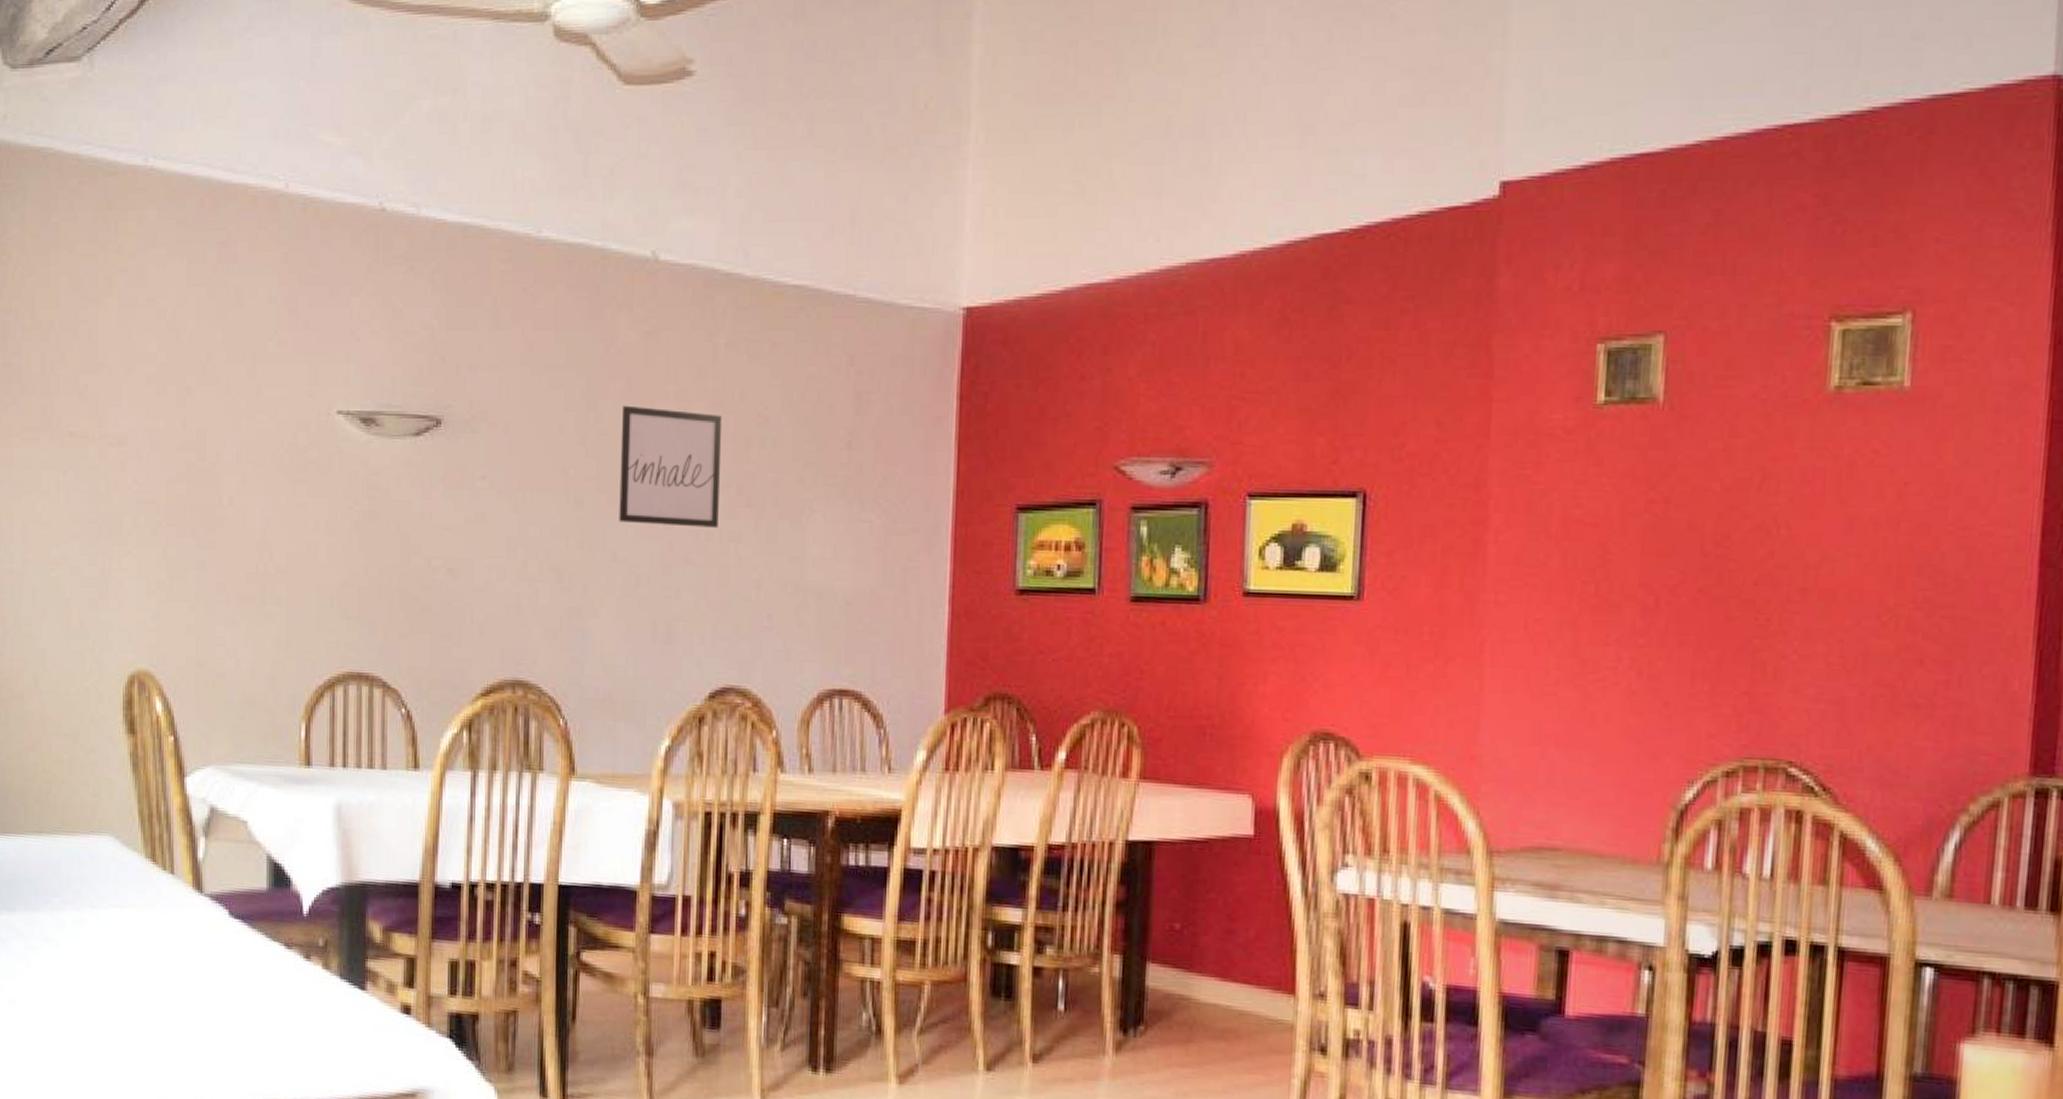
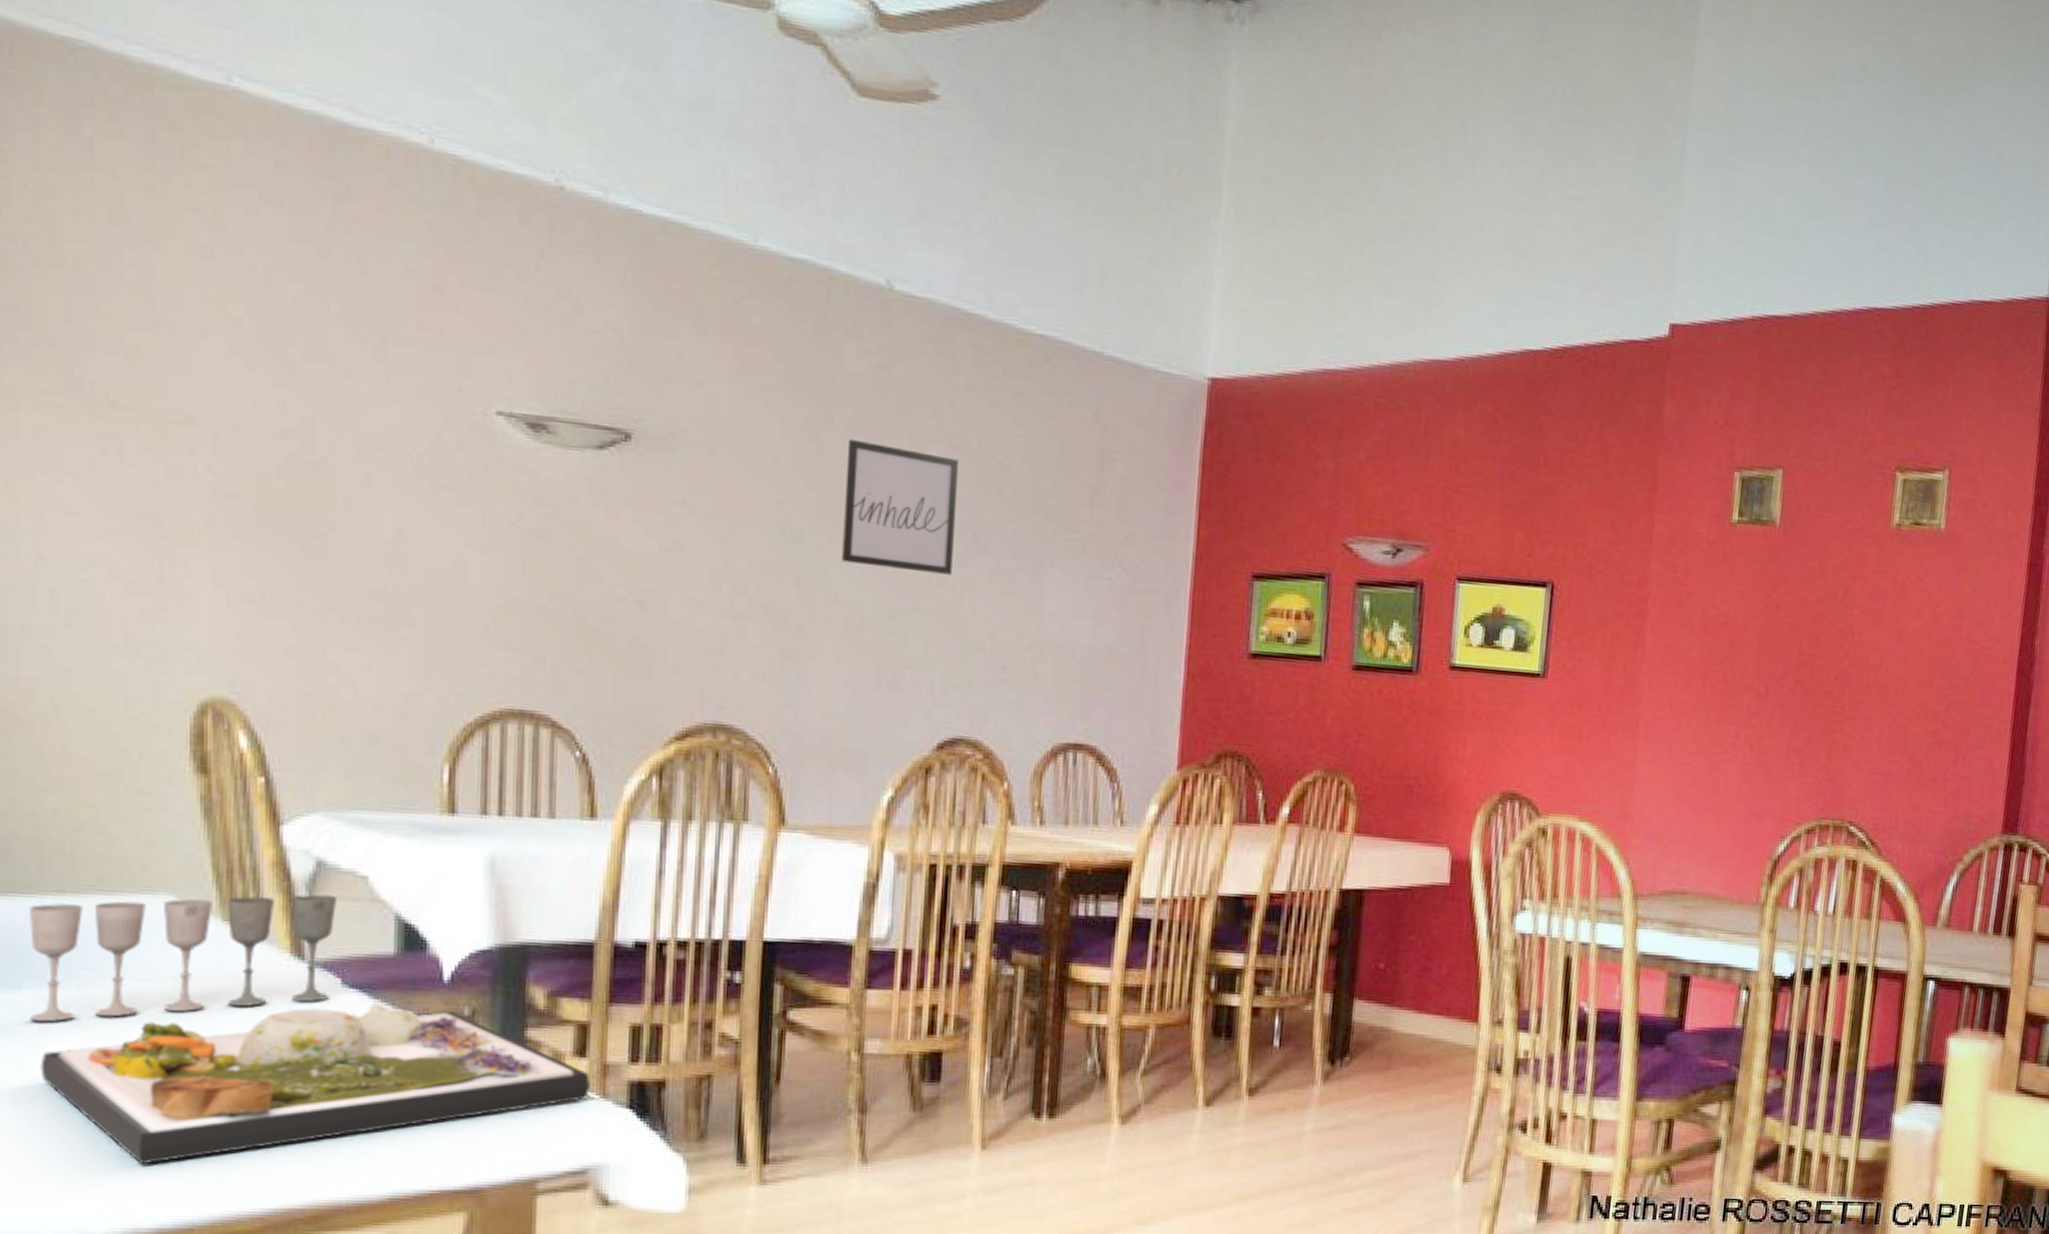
wine glass: none [19,836,225,940] -> present [29,894,336,1023]
dinner plate: none [26,931,417,1063] -> present [40,1002,590,1165]

